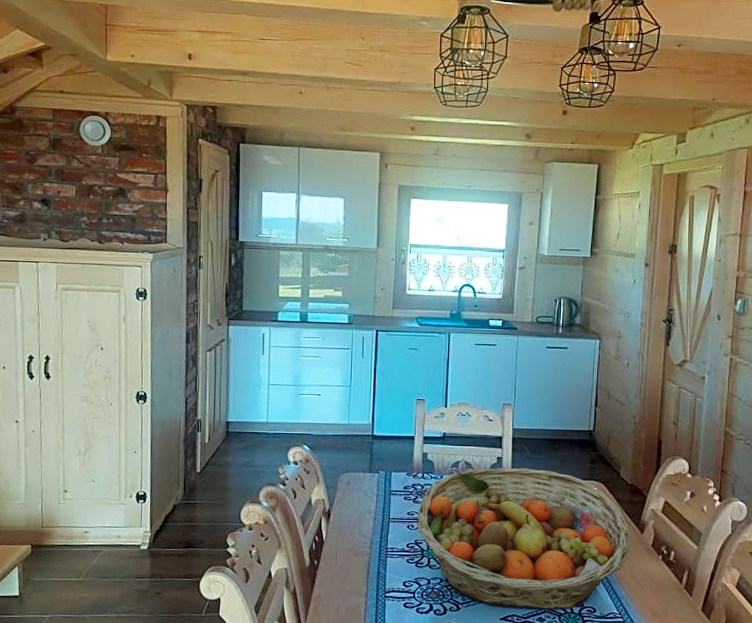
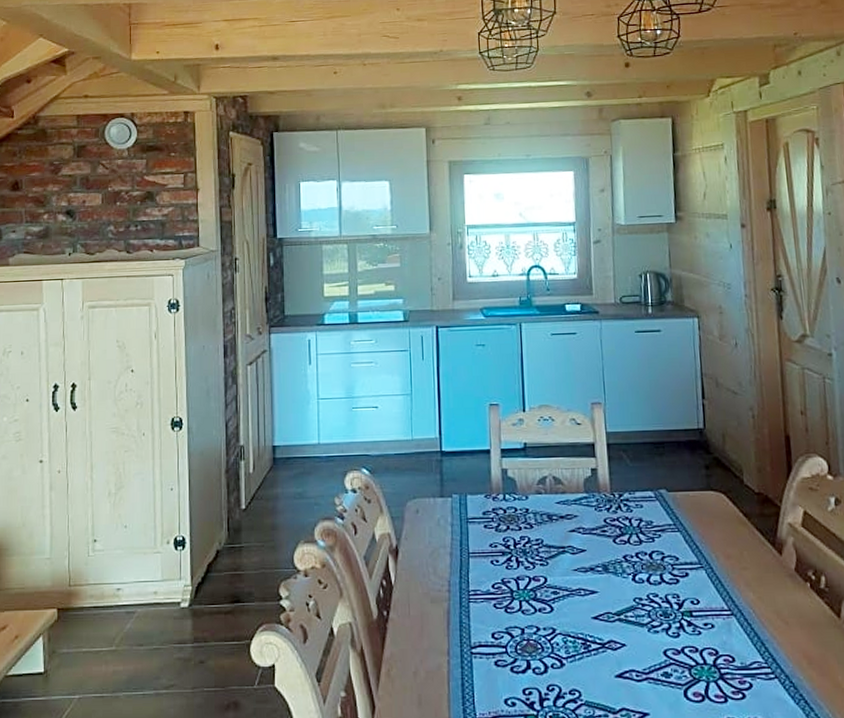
fruit basket: present [417,467,631,610] -> none [501,480,769,662]

